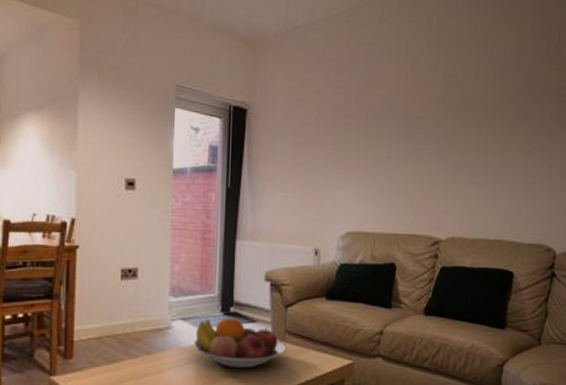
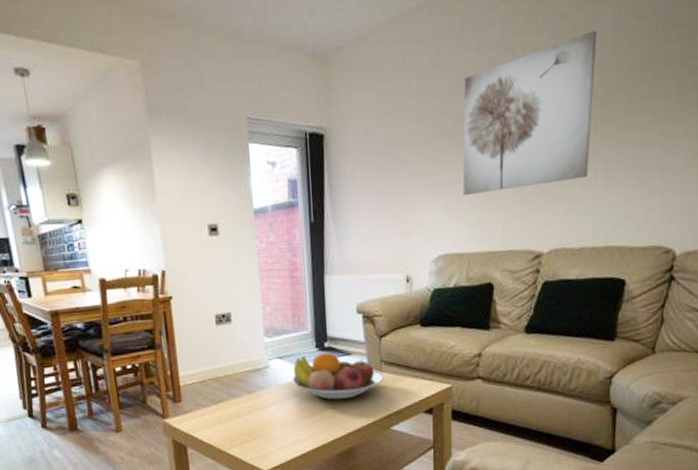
wall art: none [371,55,487,180] -> present [462,30,597,196]

